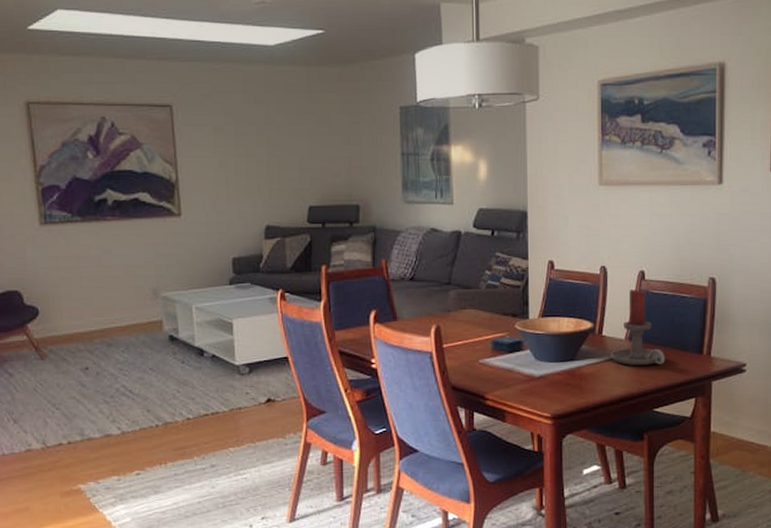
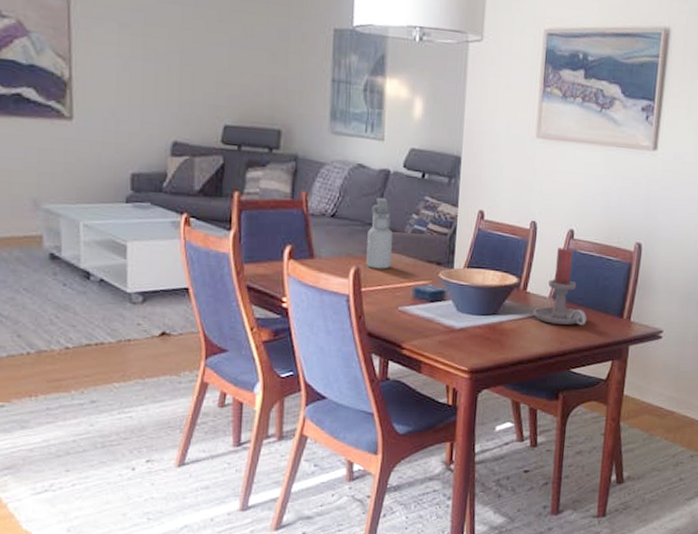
water bottle: none [445,257,470,325] -> present [366,197,393,269]

